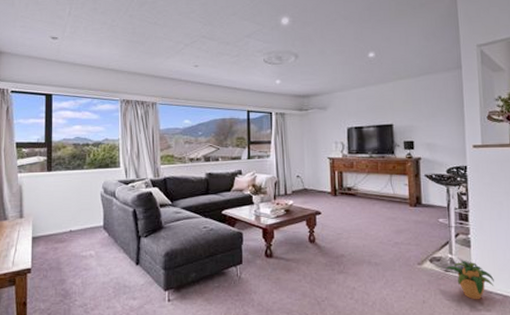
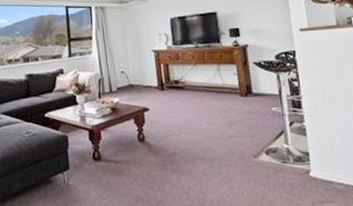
potted plant: present [445,261,494,300] -> none [282,150,335,192]

